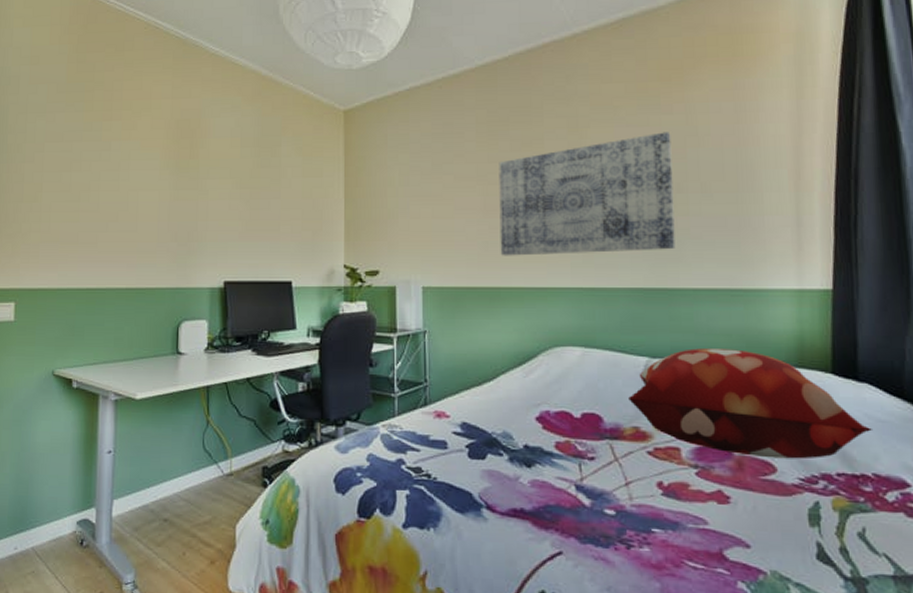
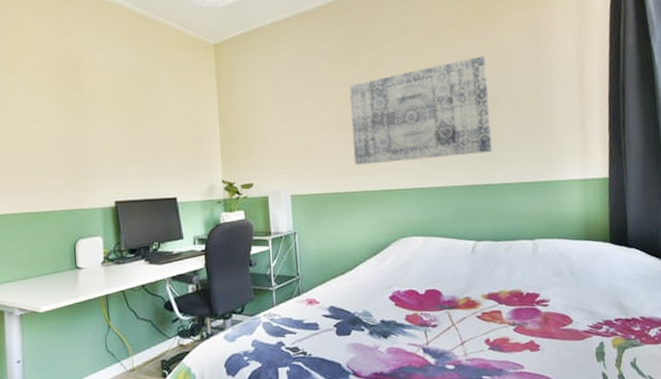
decorative pillow: present [629,348,874,459] -> none [461,229,640,313]

